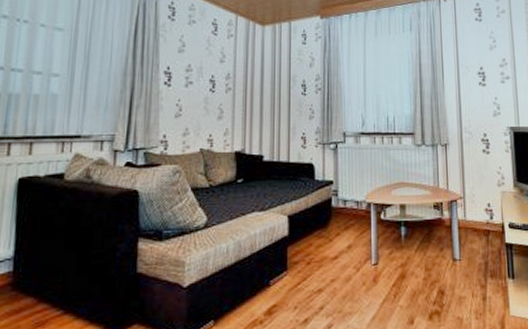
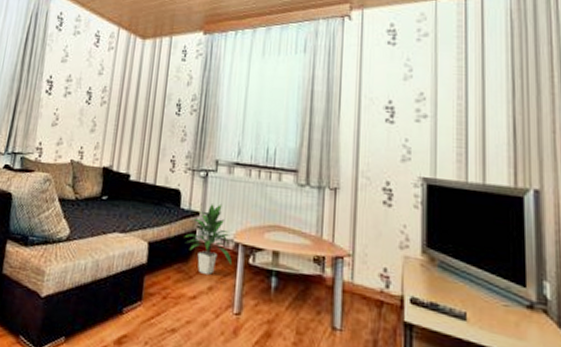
indoor plant: none [322,170,366,236] -> present [185,203,232,276]

